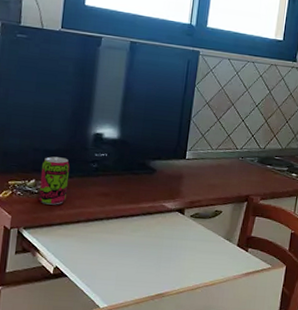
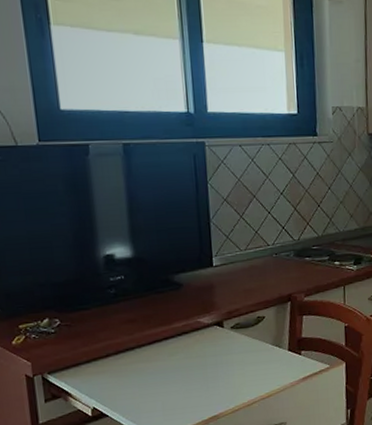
beverage can: present [38,156,70,205] -> none [52,288,88,343]

